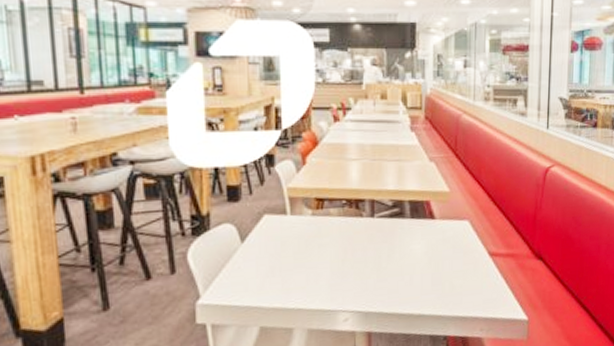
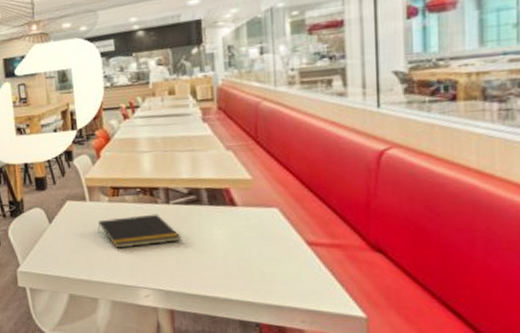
notepad: none [298,228,383,269] -> present [97,214,182,249]

